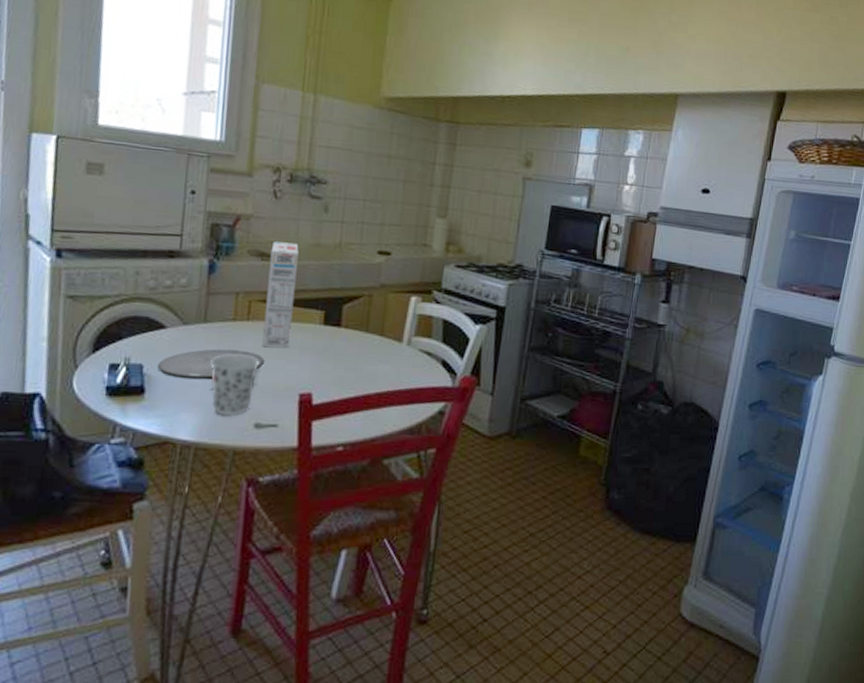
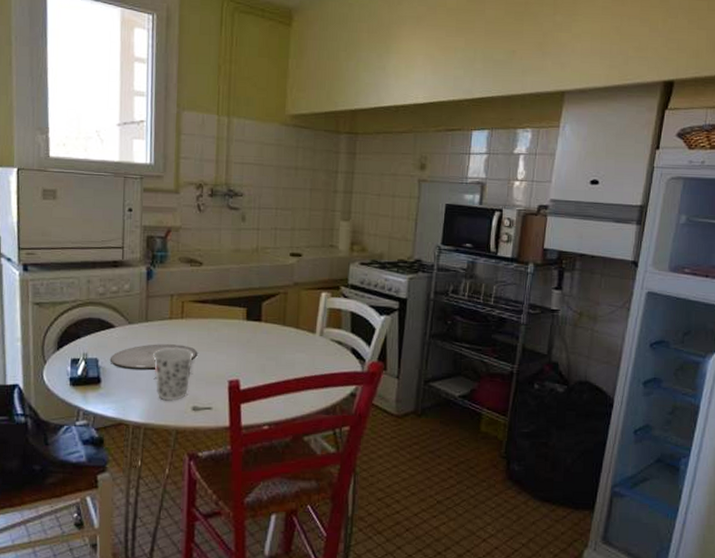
cereal box: present [262,241,299,348] -> none [195,249,222,341]

